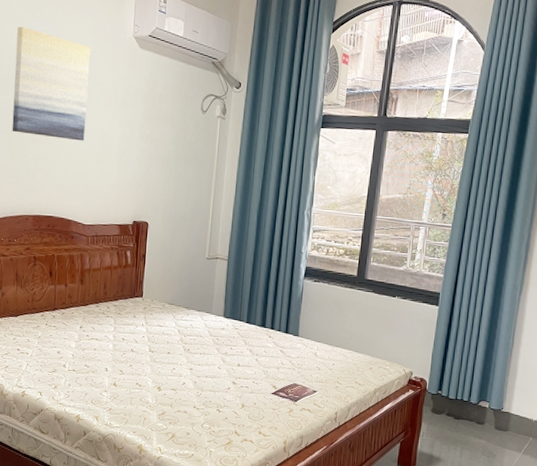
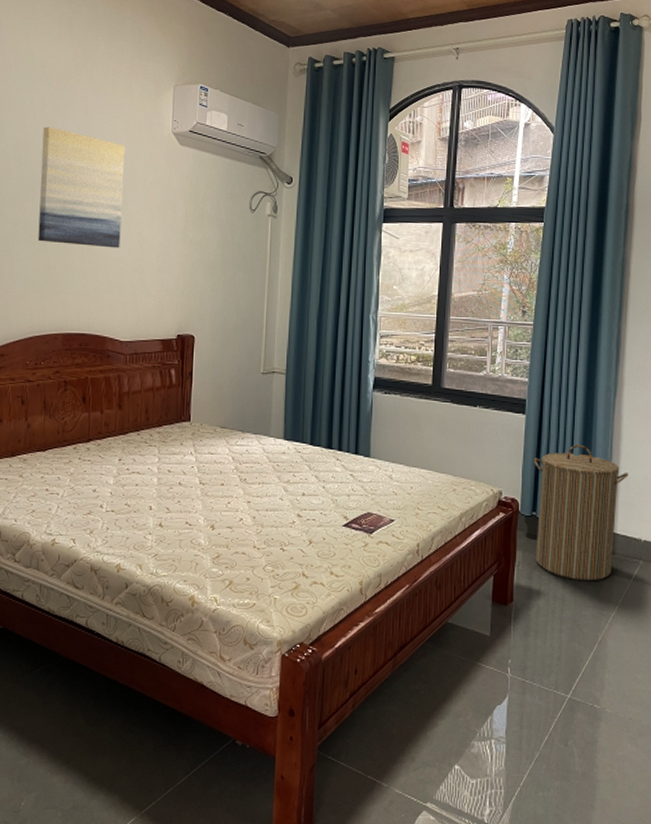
laundry hamper: none [438,334,527,452] -> present [533,444,629,581]

